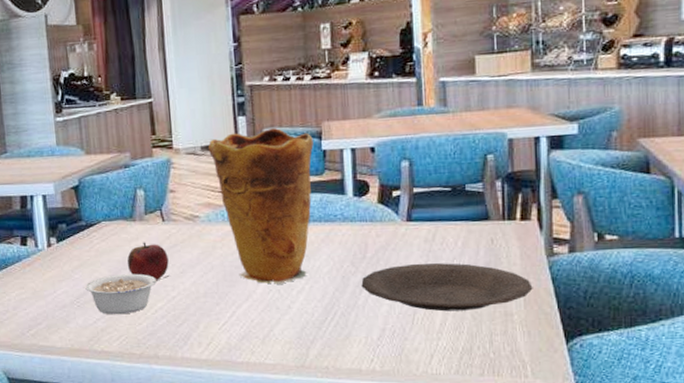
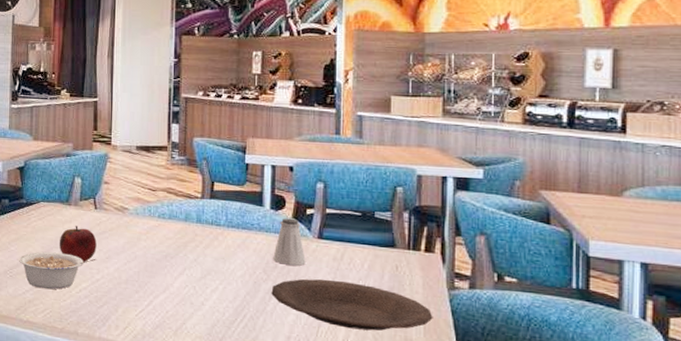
vase: present [209,127,314,285] -> none [143,137,238,282]
saltshaker: none [360,203,395,254] -> present [273,218,306,266]

